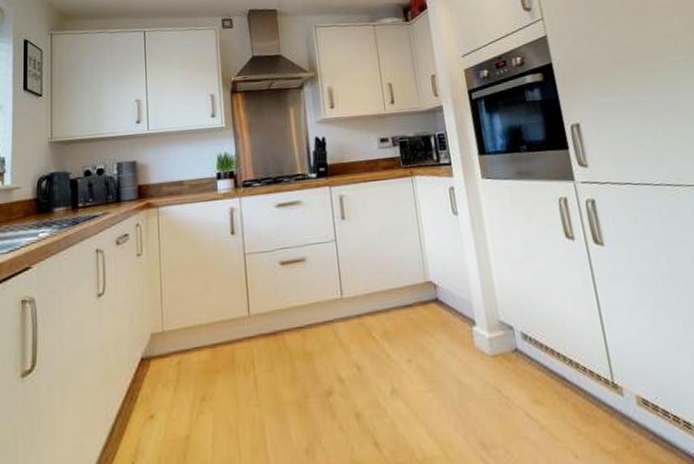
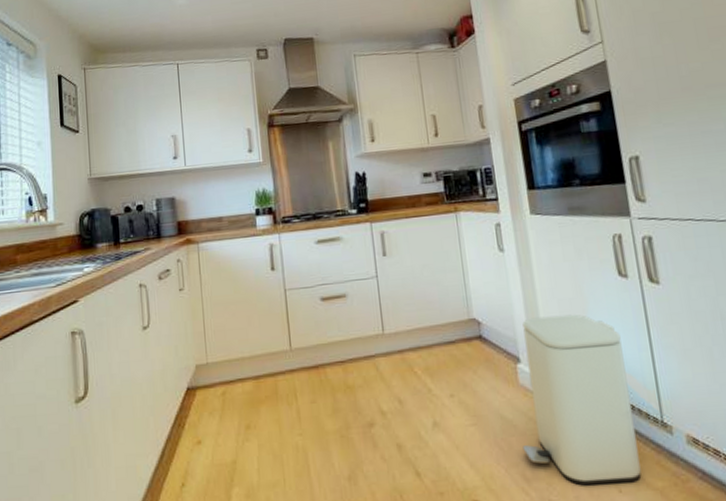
pedal bin: none [477,275,596,452] -> present [522,314,642,486]

